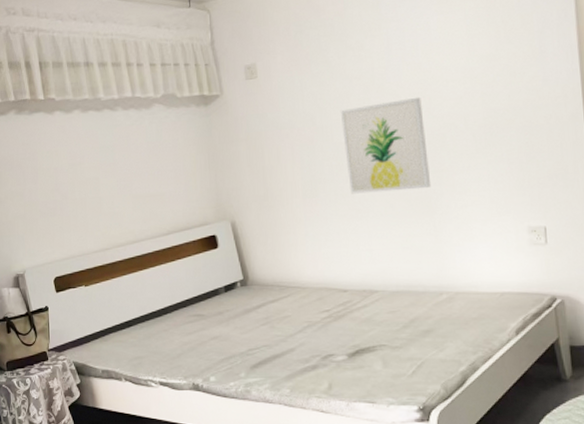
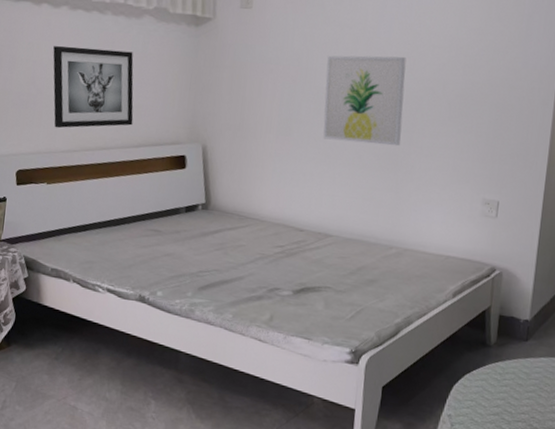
wall art: none [71,142,159,230] -> present [53,45,134,129]

